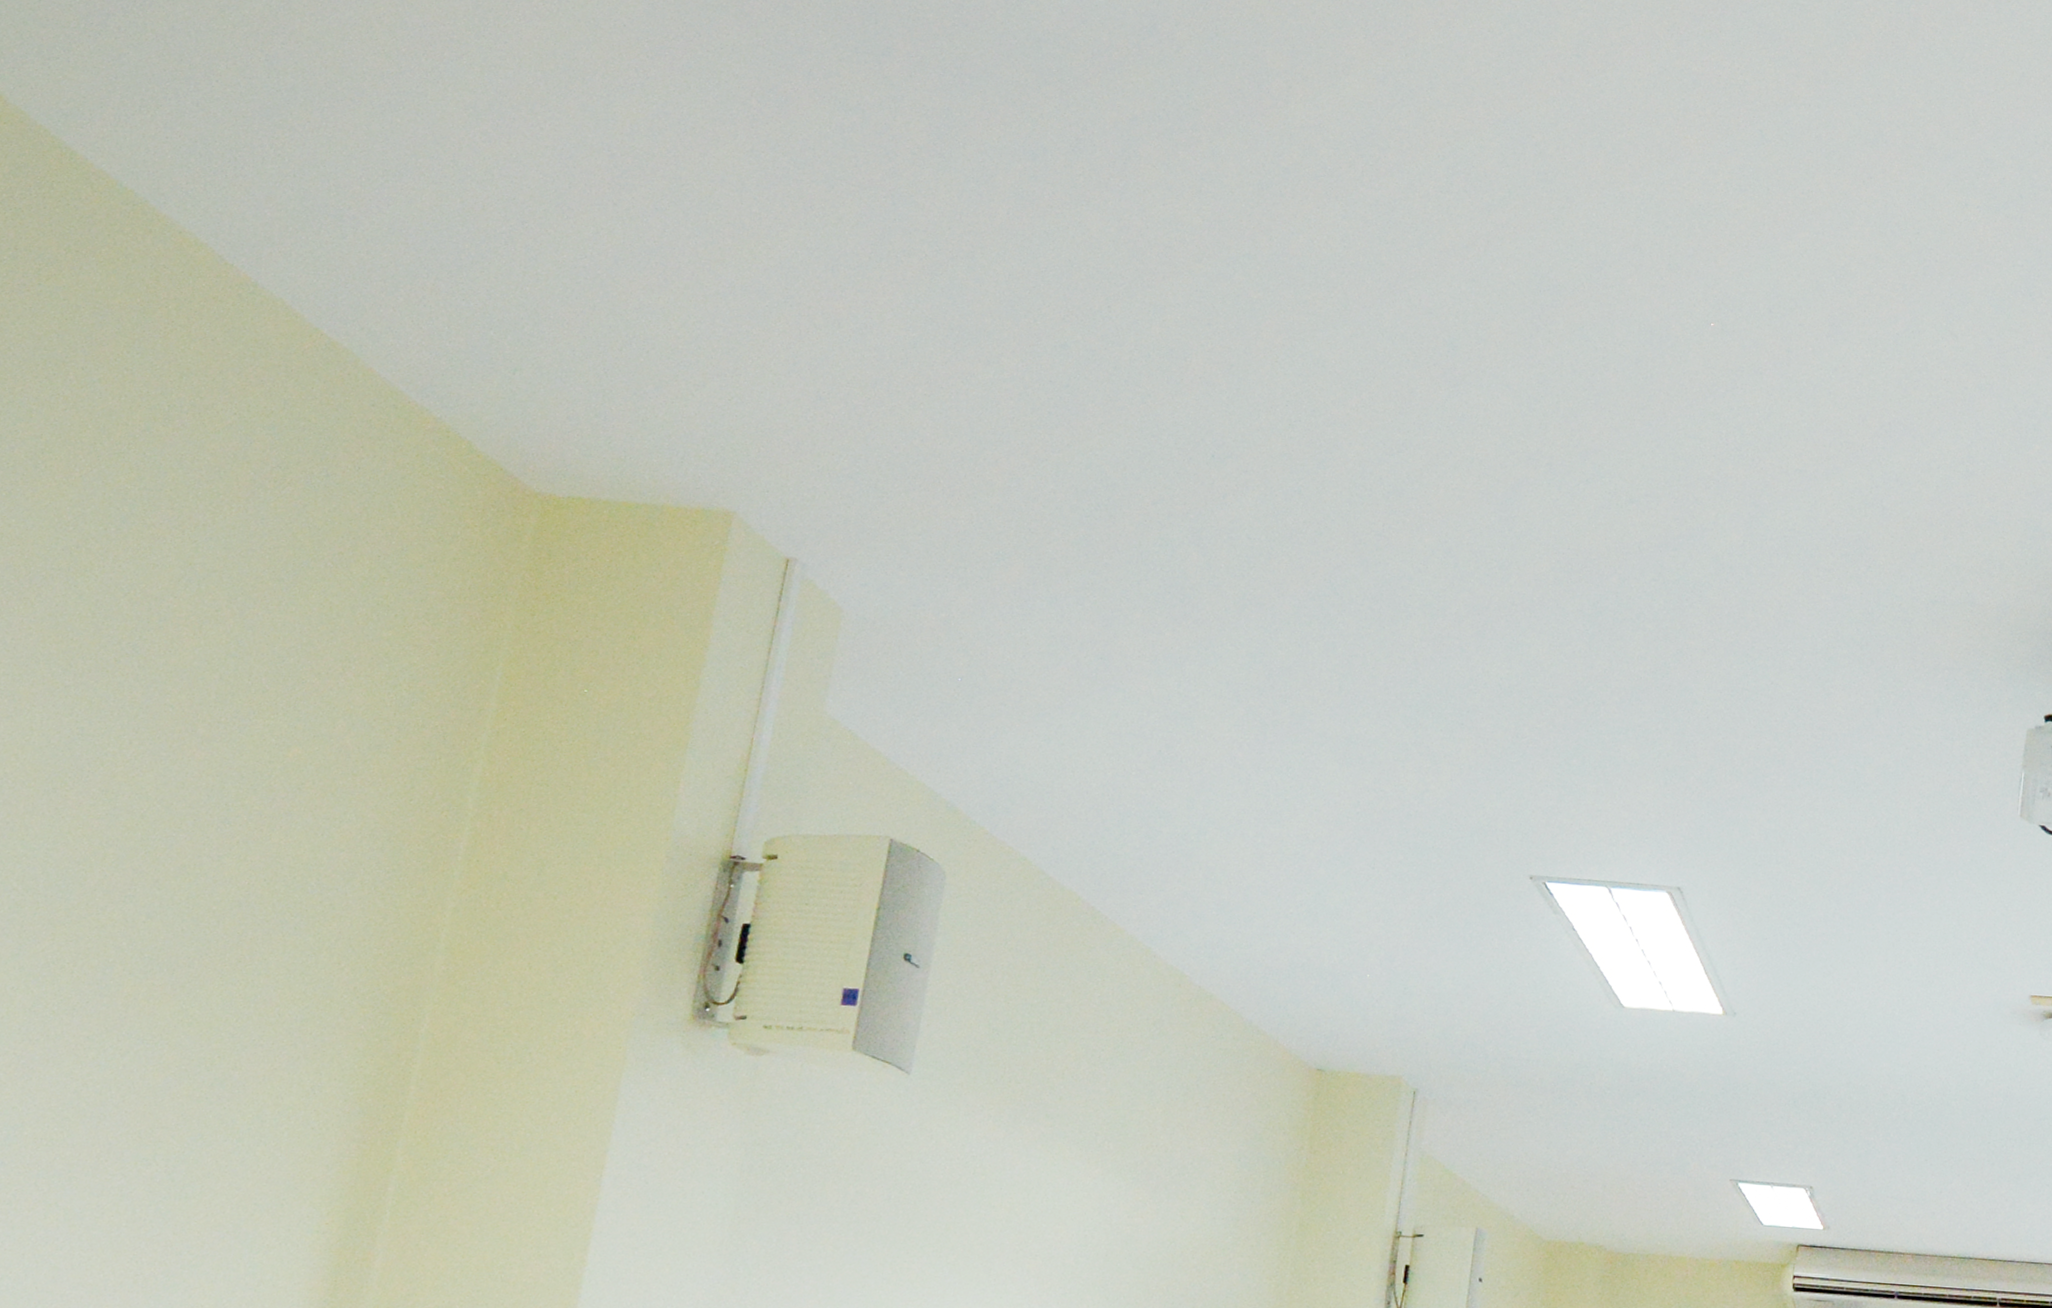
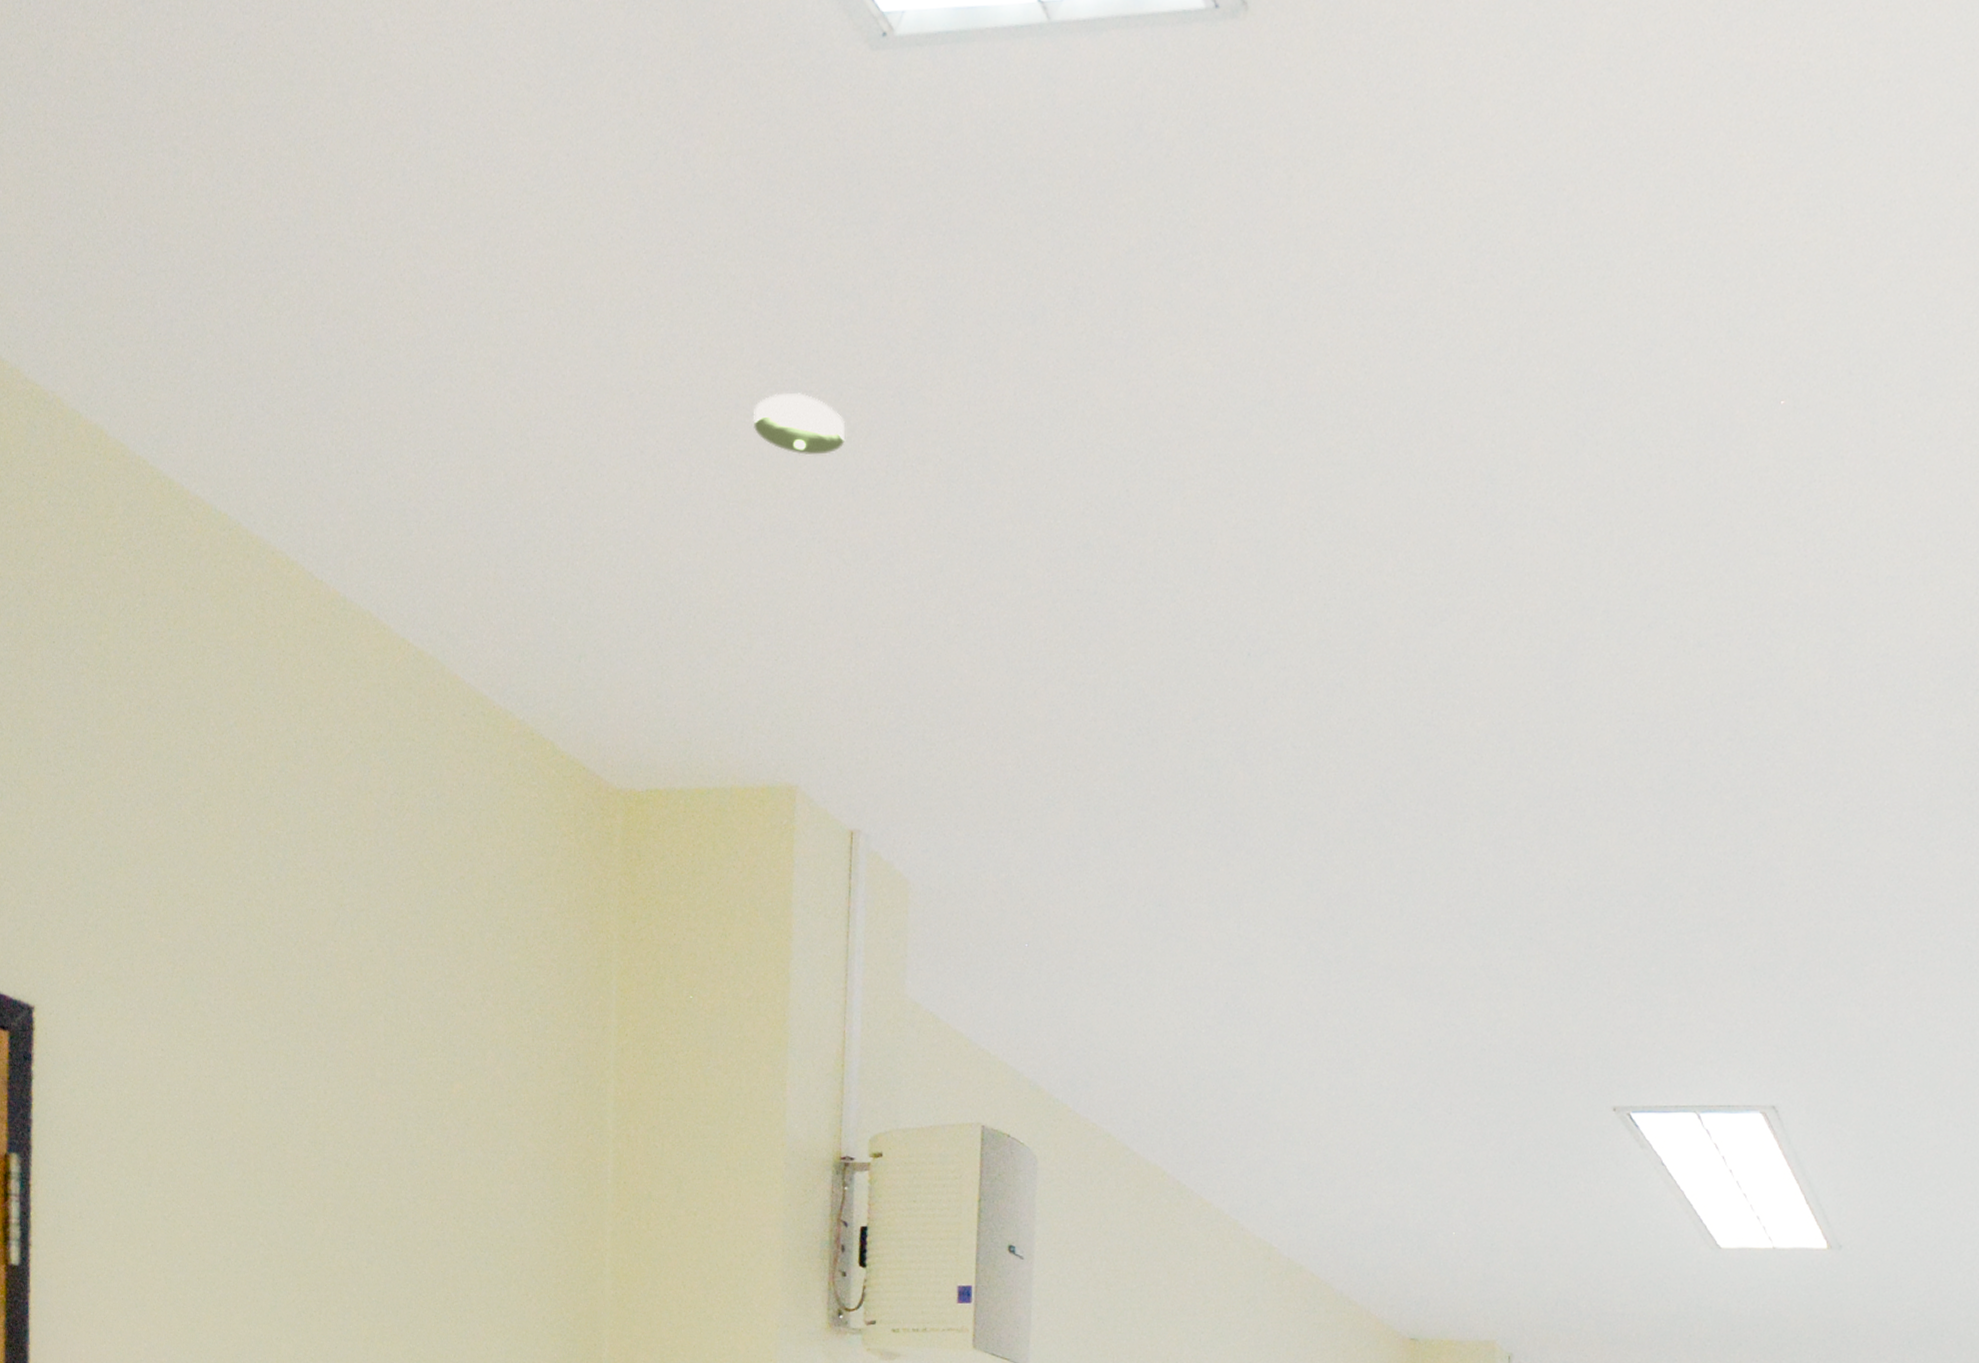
smoke detector: none [737,176,833,234] -> present [753,392,846,455]

